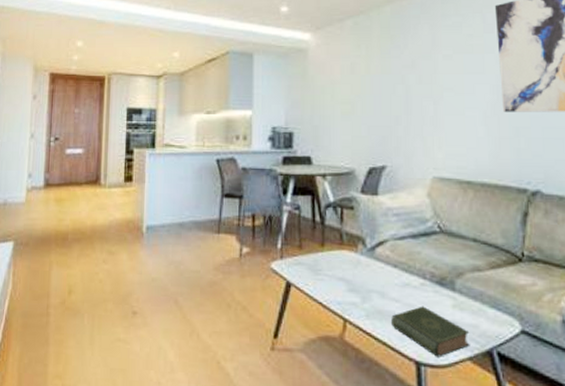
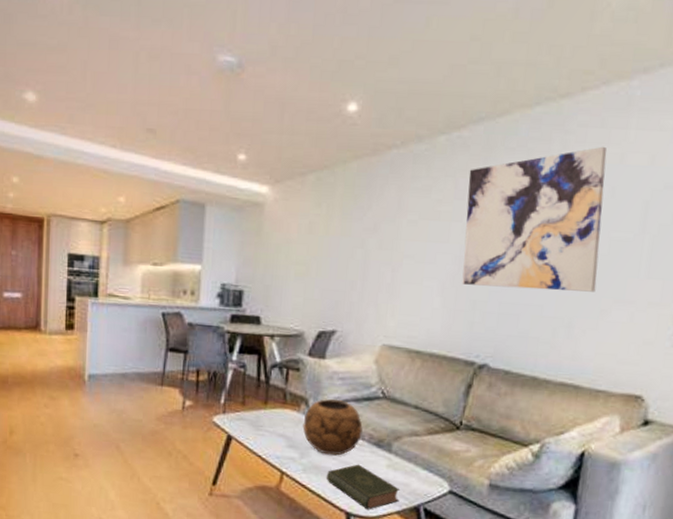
decorative bowl: none [362,236,423,298] -> present [302,399,363,456]

